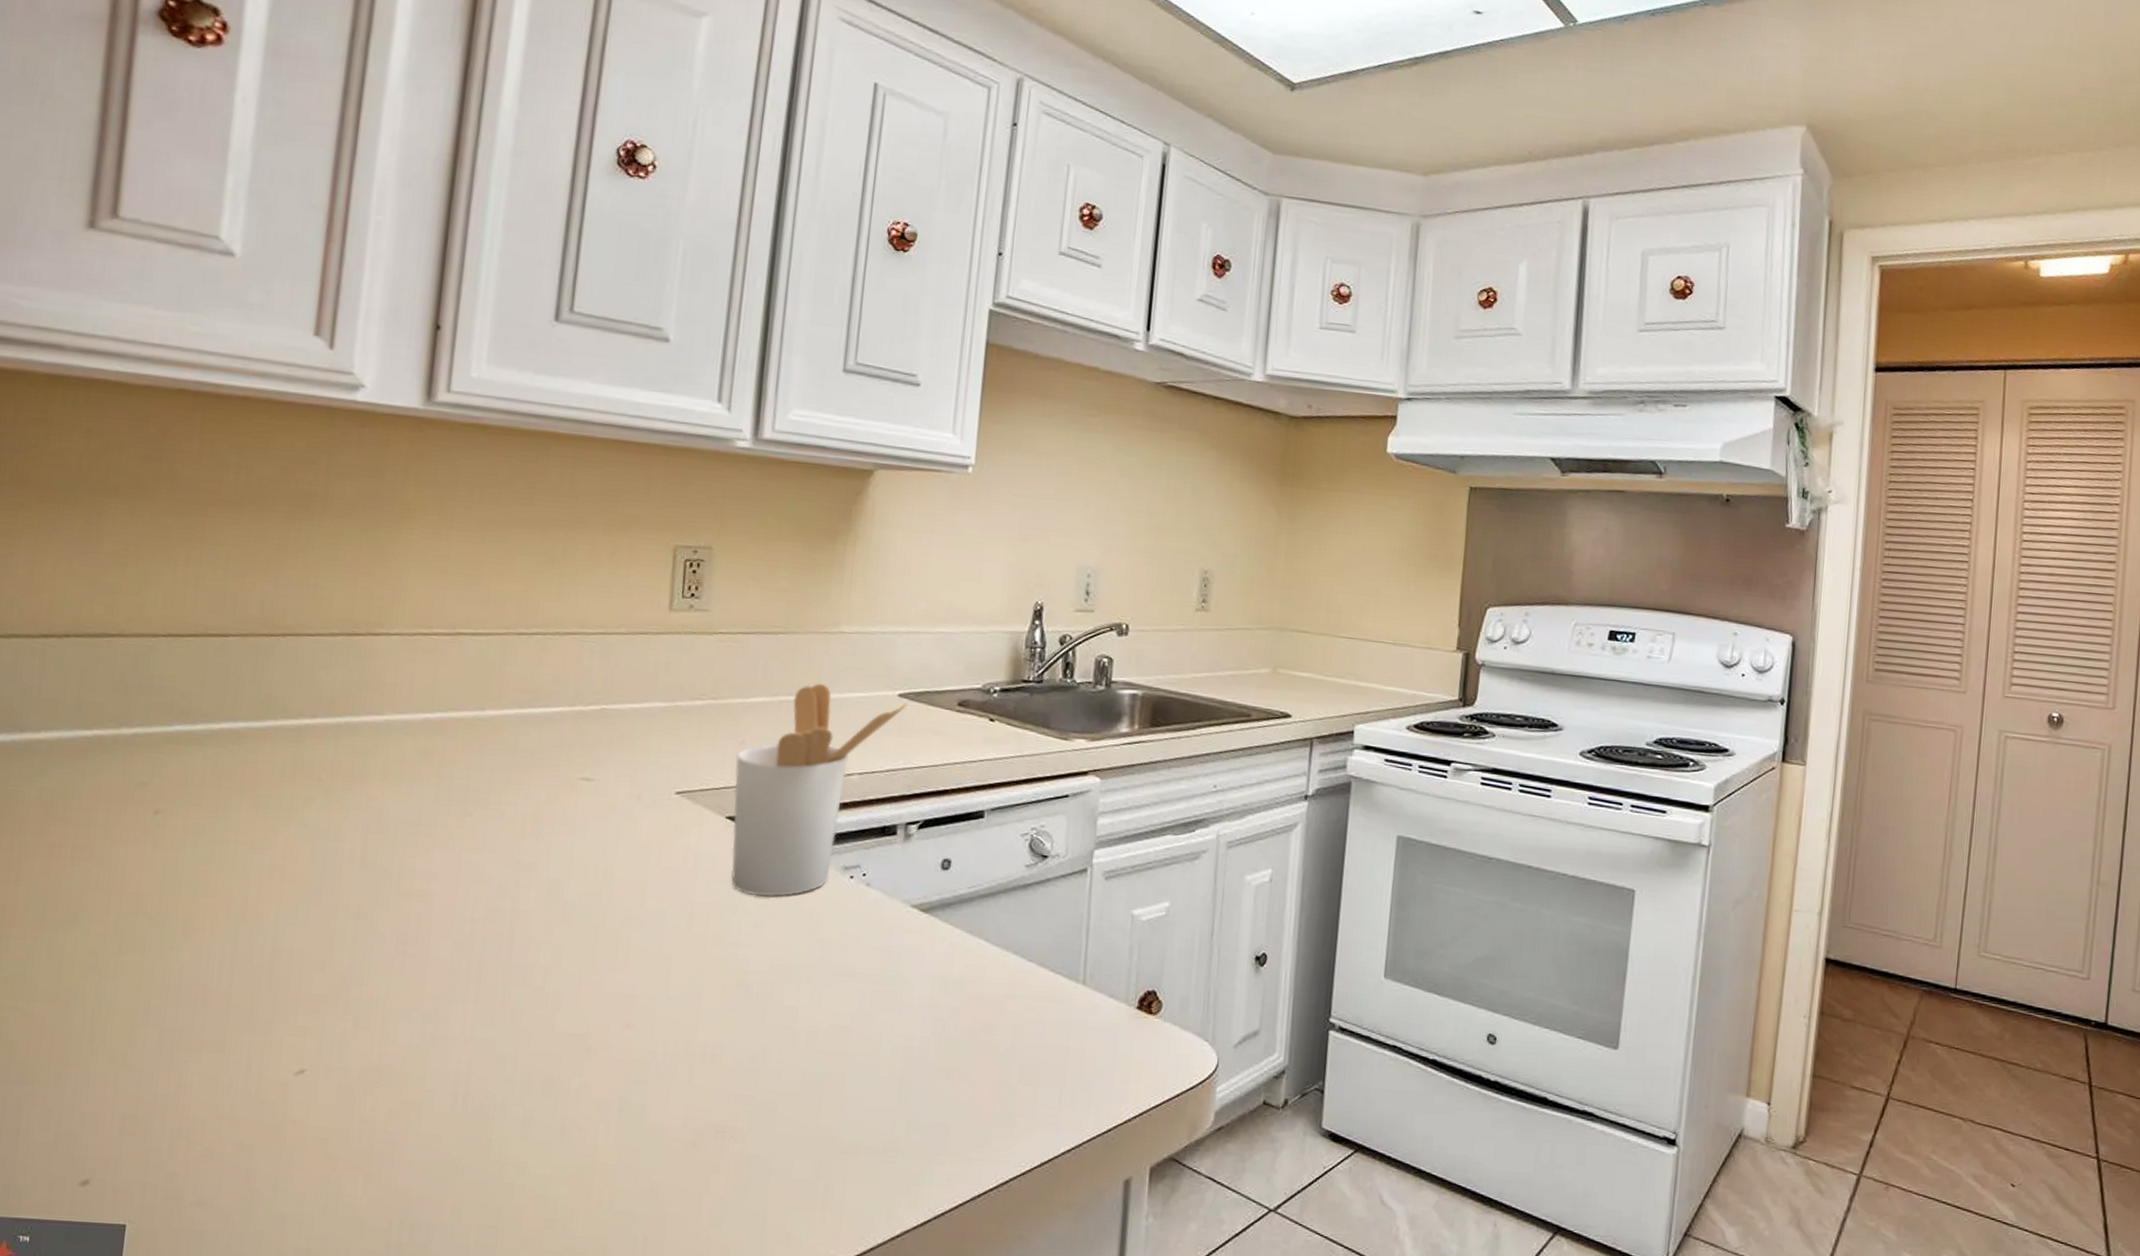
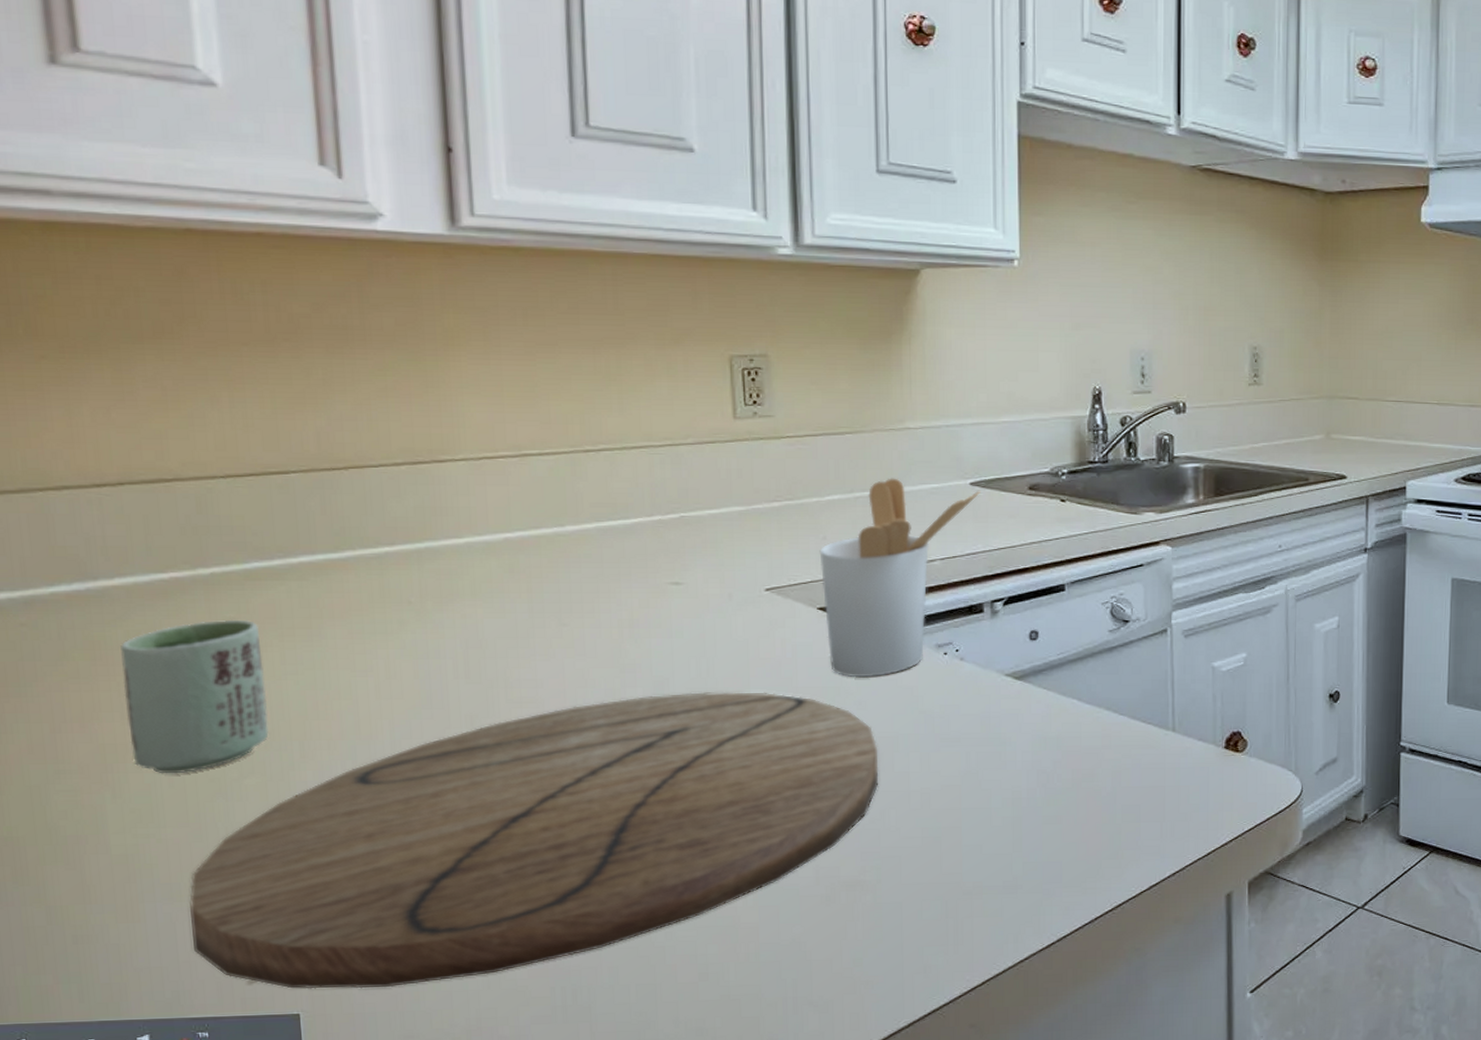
cup: none [19,783,168,943] -> present [120,619,269,774]
cutting board: none [34,898,769,1204] -> present [189,692,879,989]

